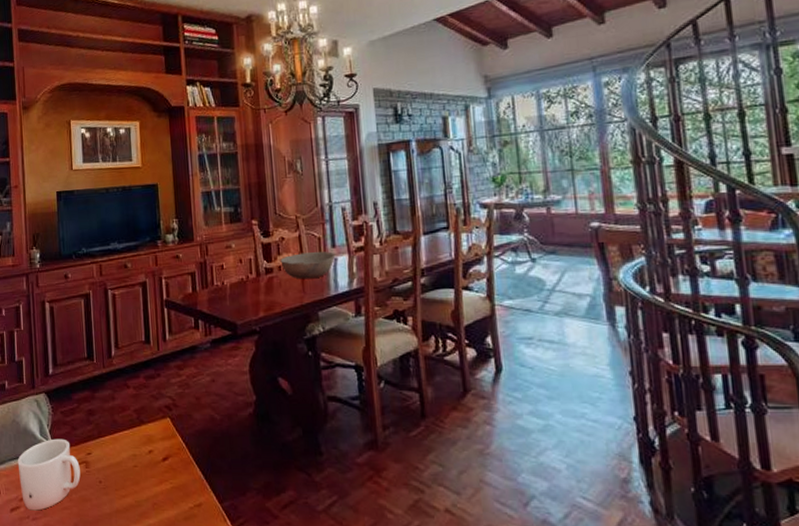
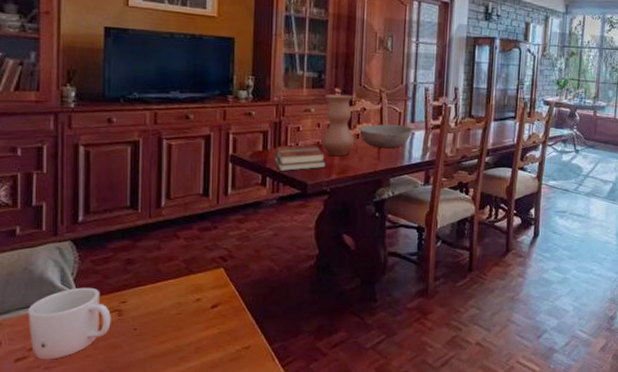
books: none [203,281,253,313] -> present [274,144,327,172]
vase: none [243,225,278,293] -> present [321,94,355,157]

